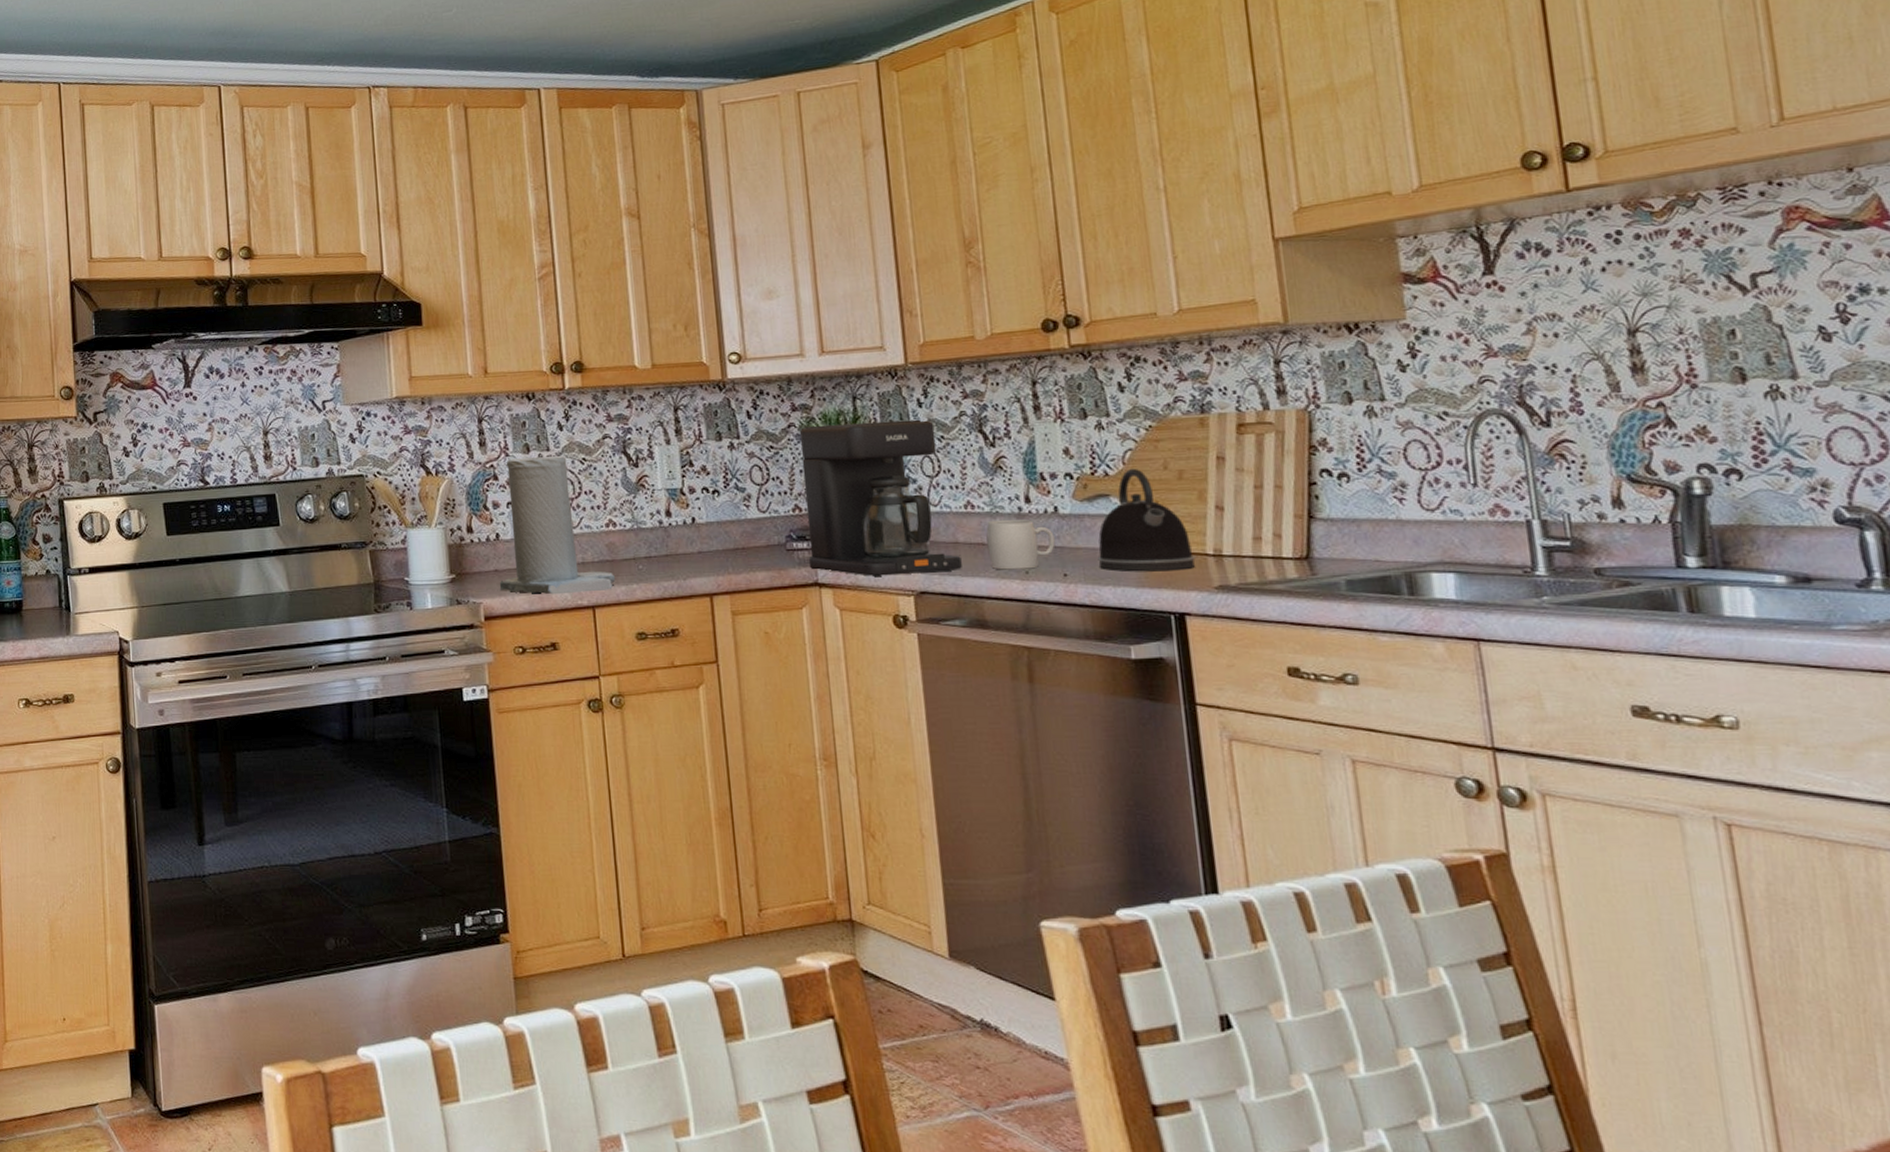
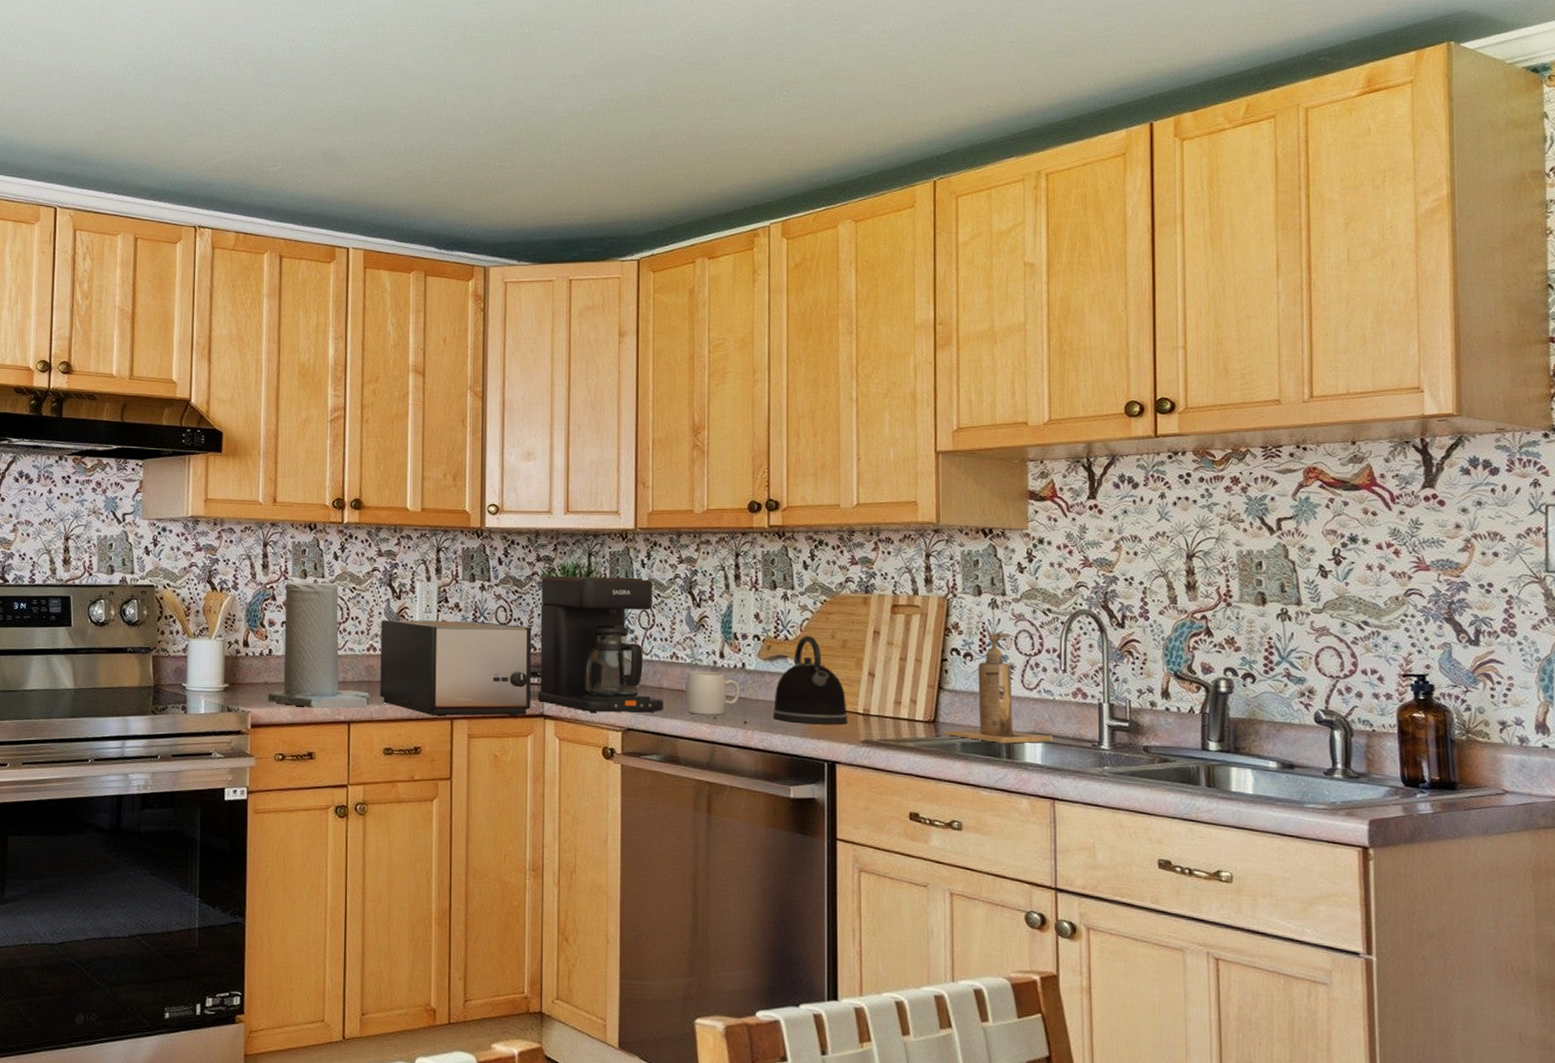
toaster: none [619,484,802,594] -> present [380,620,532,717]
soap dispenser: none [1321,444,1470,578] -> present [943,632,1054,744]

